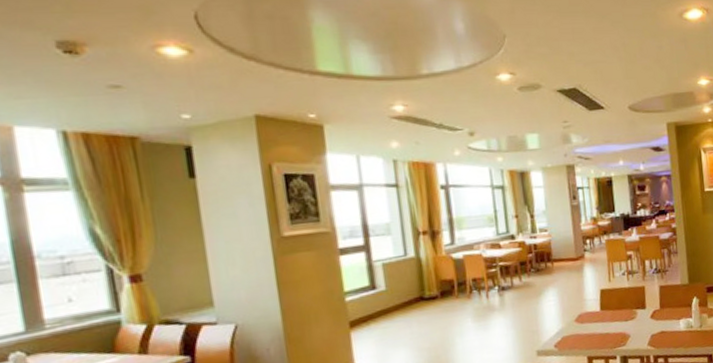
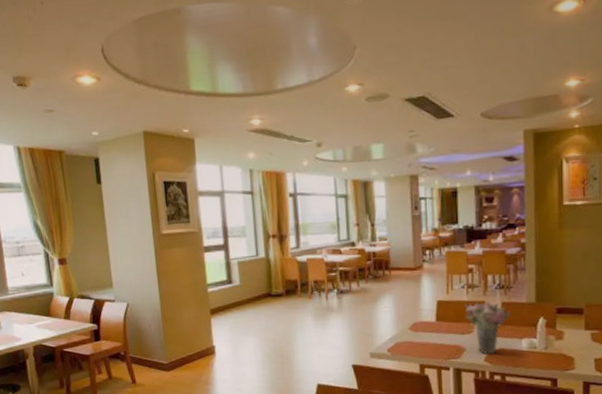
flower bouquet: none [626,285,668,340] -> present [464,300,510,355]

